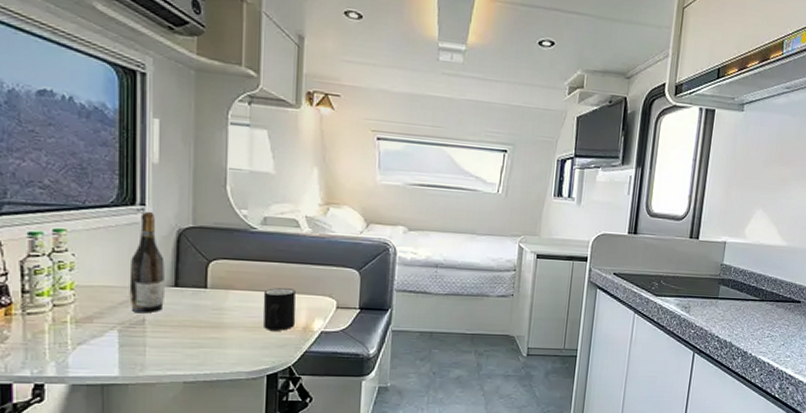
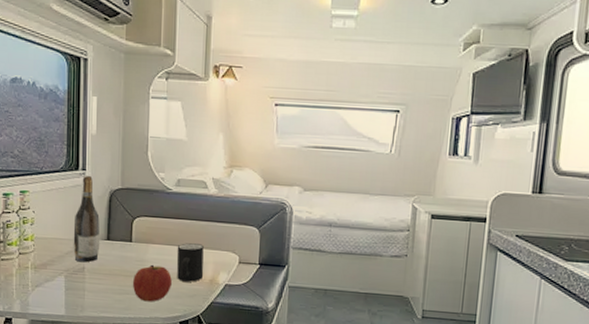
apple: none [207,313,257,355] -> present [132,264,172,302]

